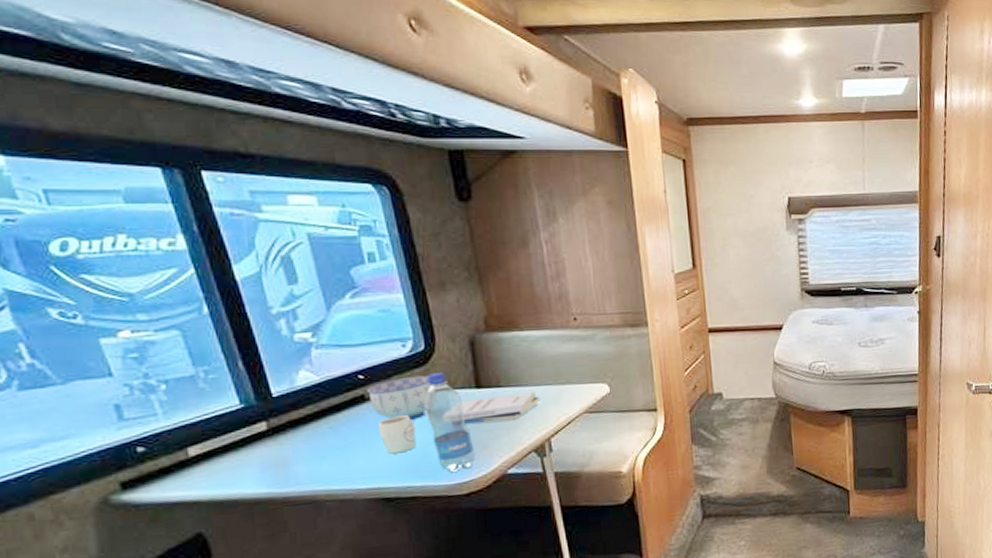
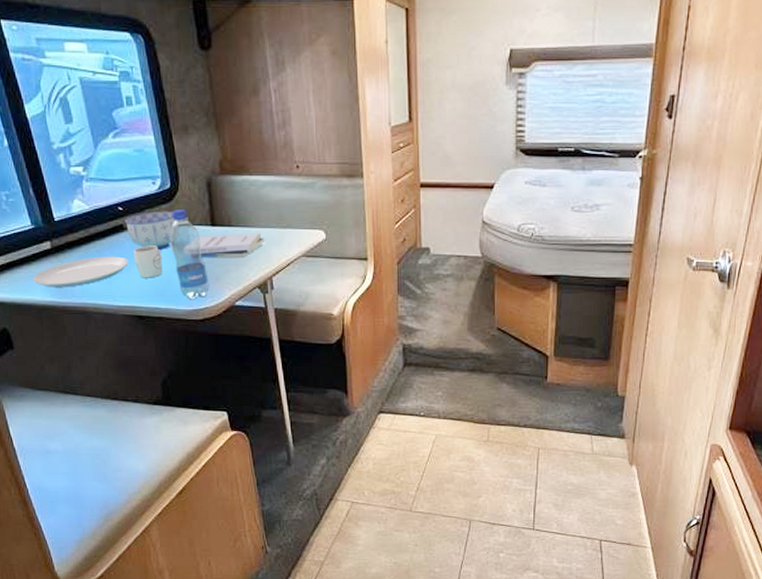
plate: none [241,431,372,477] -> present [32,256,128,287]

